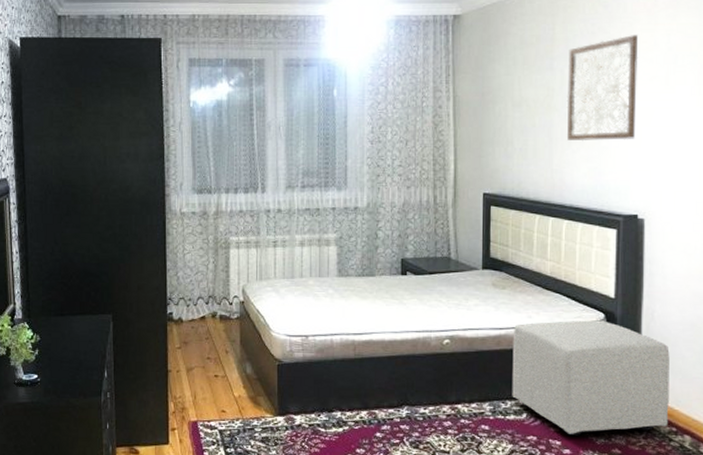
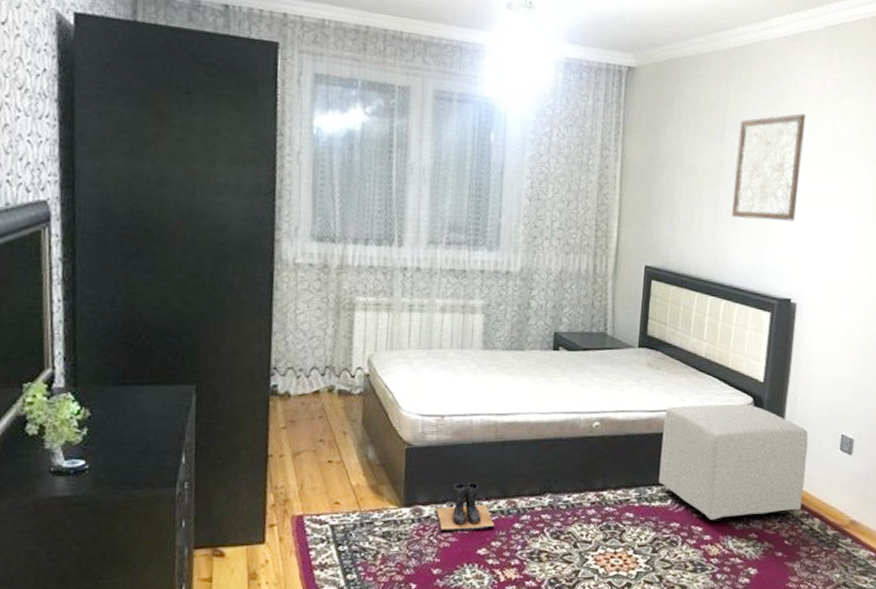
boots: none [306,395,359,438] -> present [436,482,495,531]

